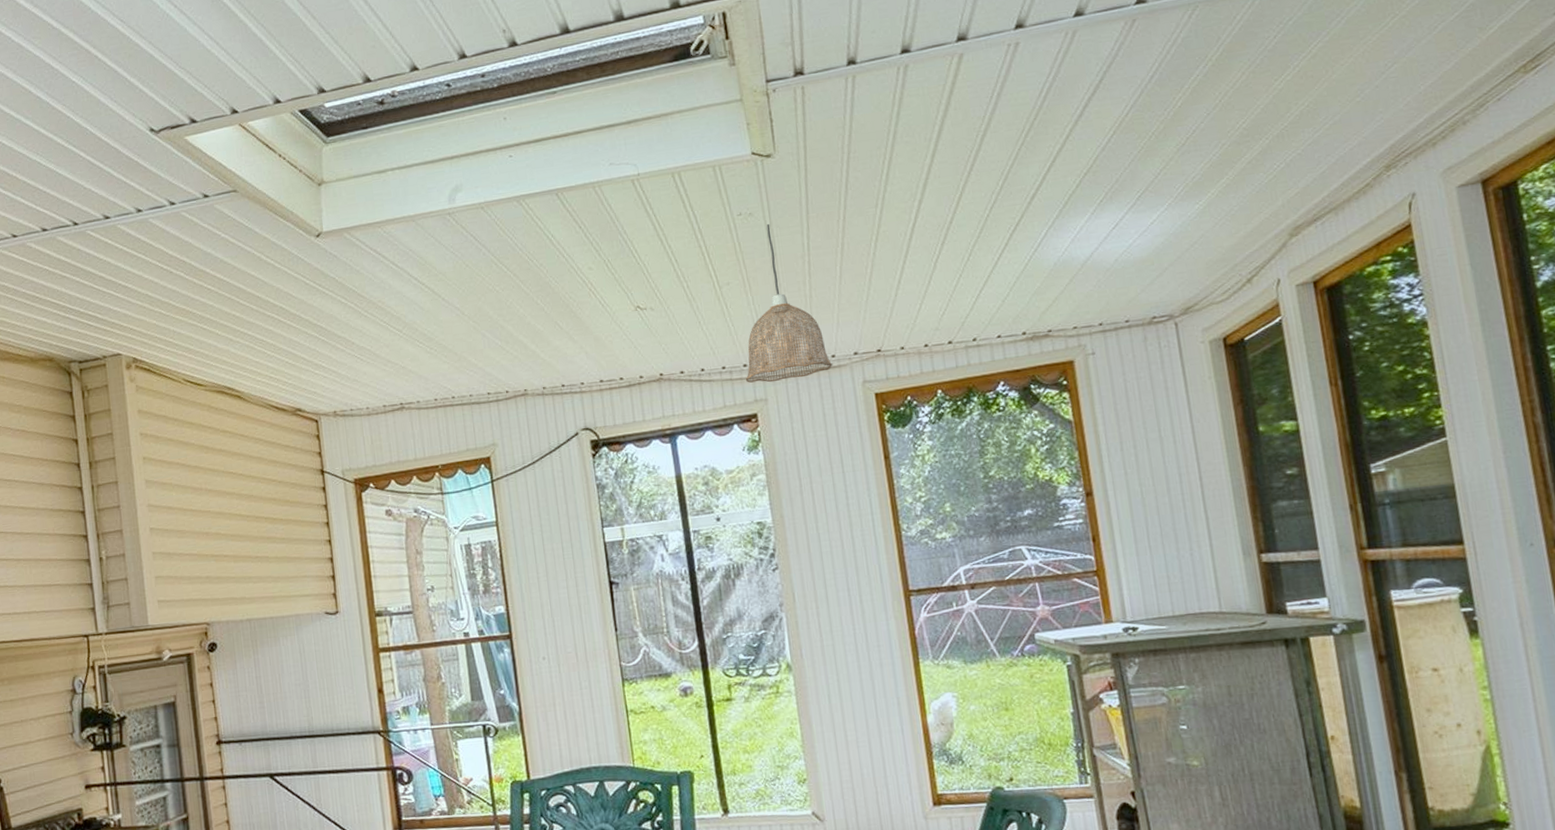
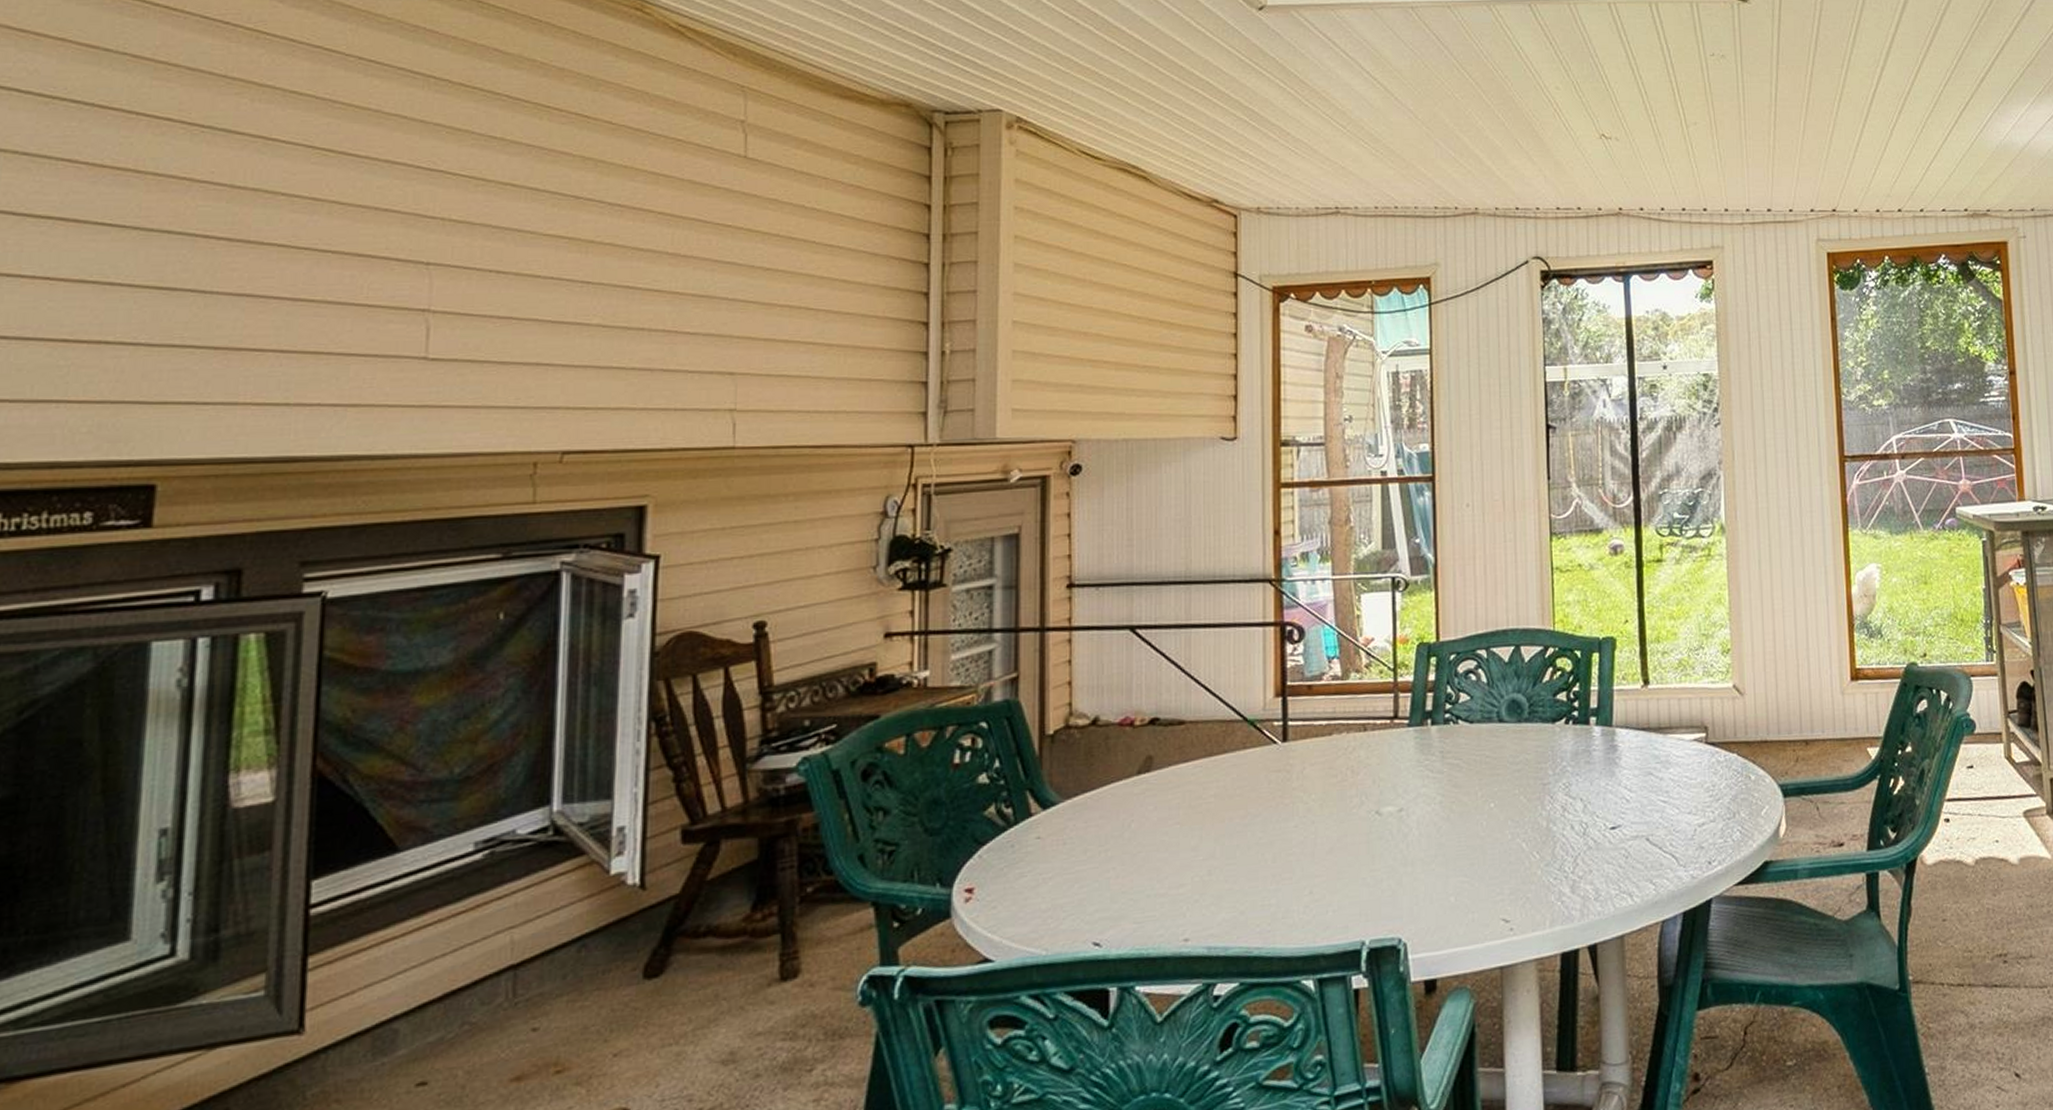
pendant lamp: present [745,223,833,383] -> none [1704,68,1790,230]

